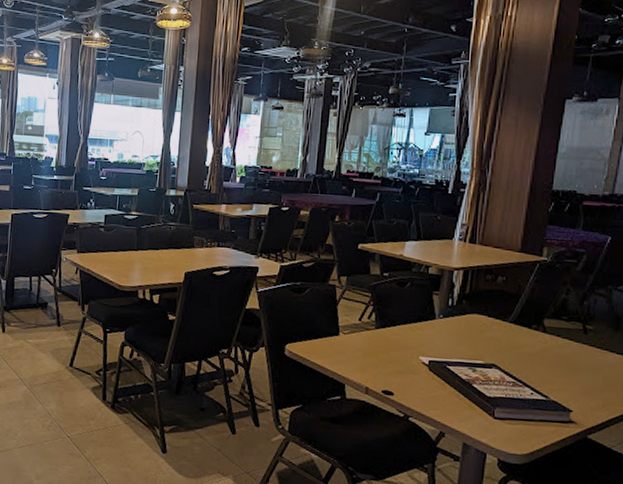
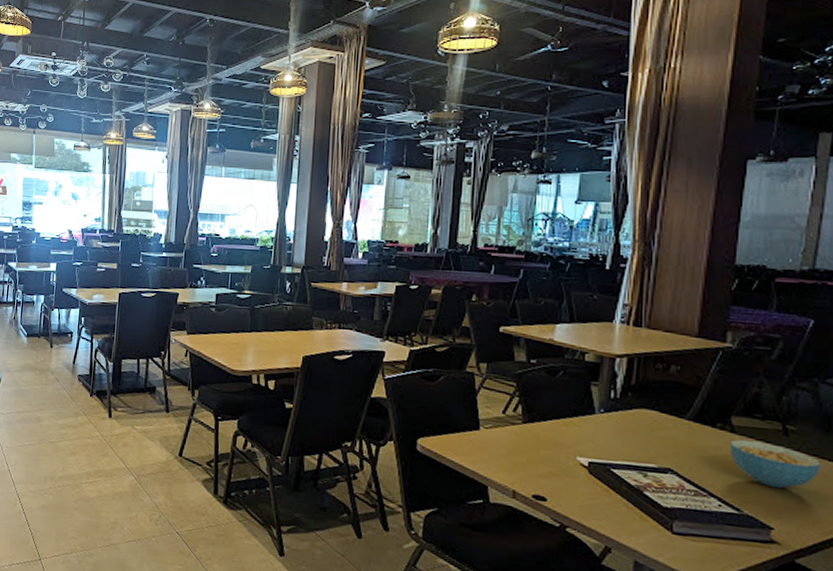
cereal bowl: none [541,337,611,378] -> present [729,439,821,489]

